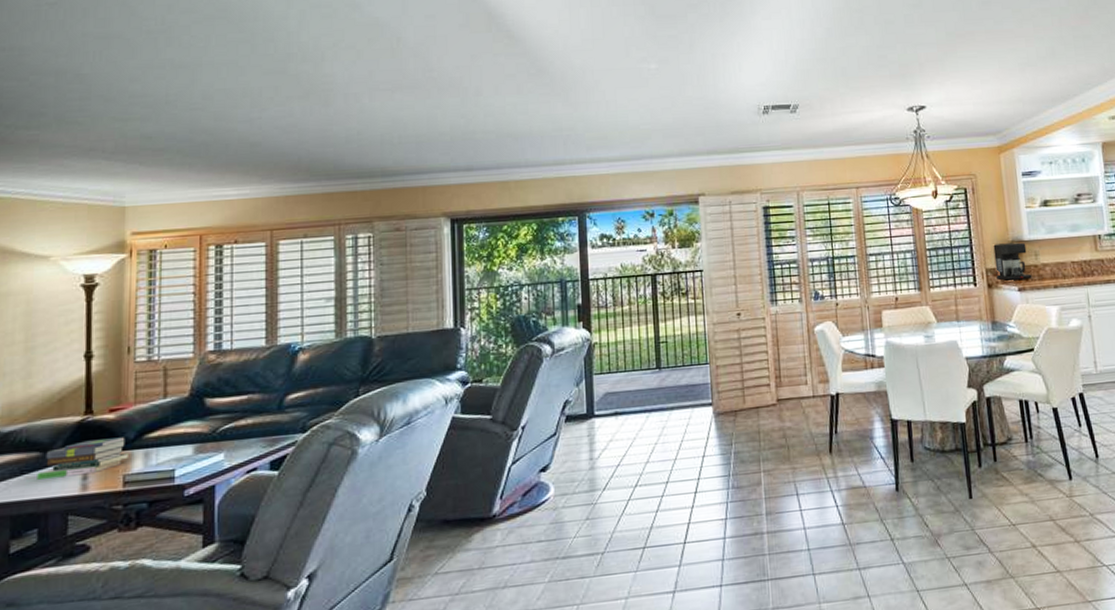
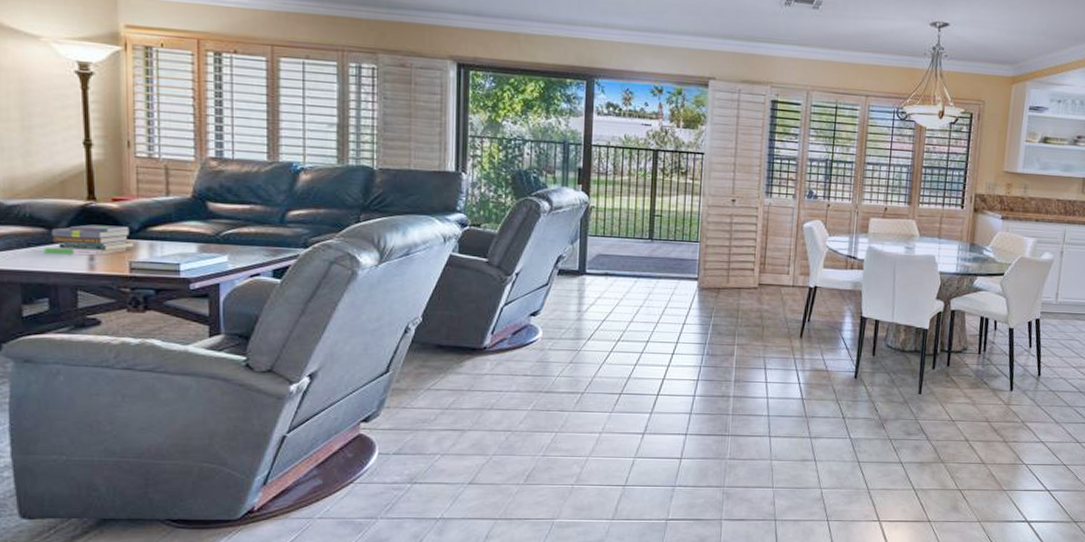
coffee maker: present [993,242,1032,281] -> none [983,172,1018,209]

